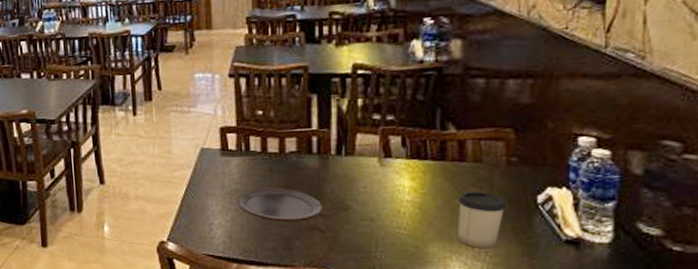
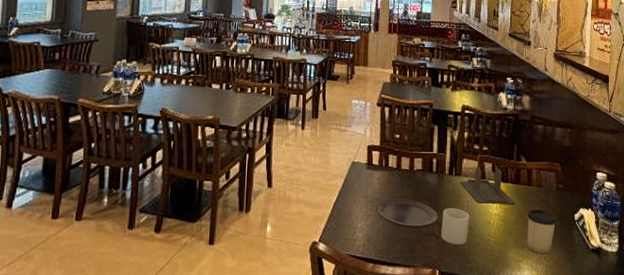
cup: none [328,196,369,241] -> present [441,208,469,246]
napkin holder: none [353,142,439,189] -> present [460,167,516,205]

